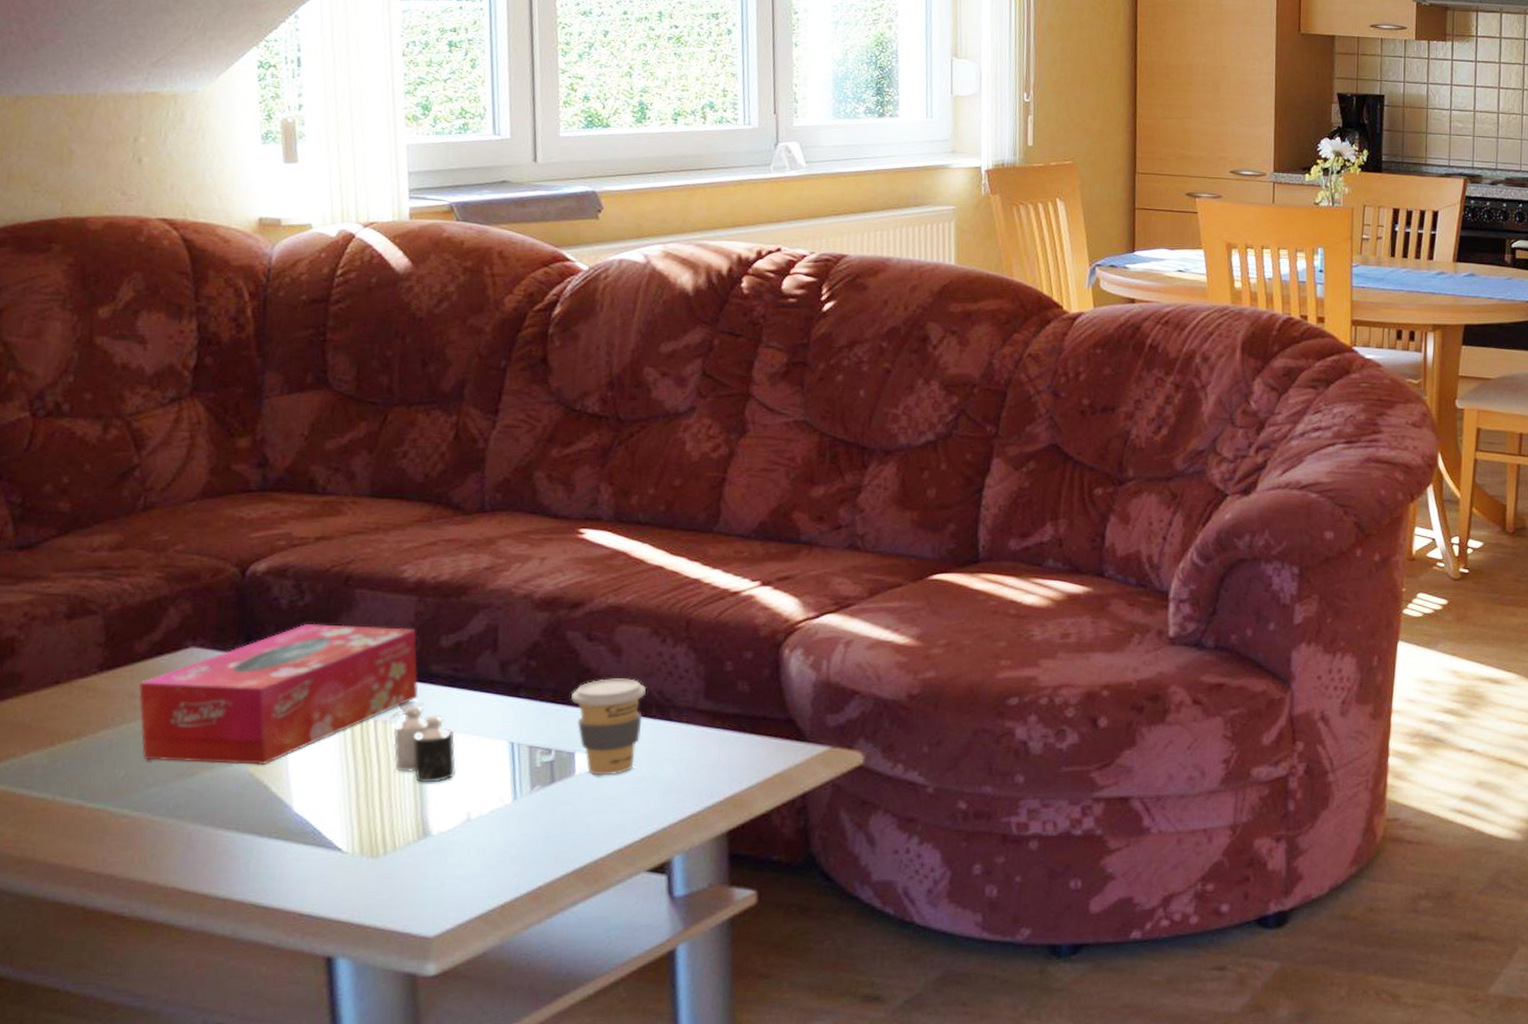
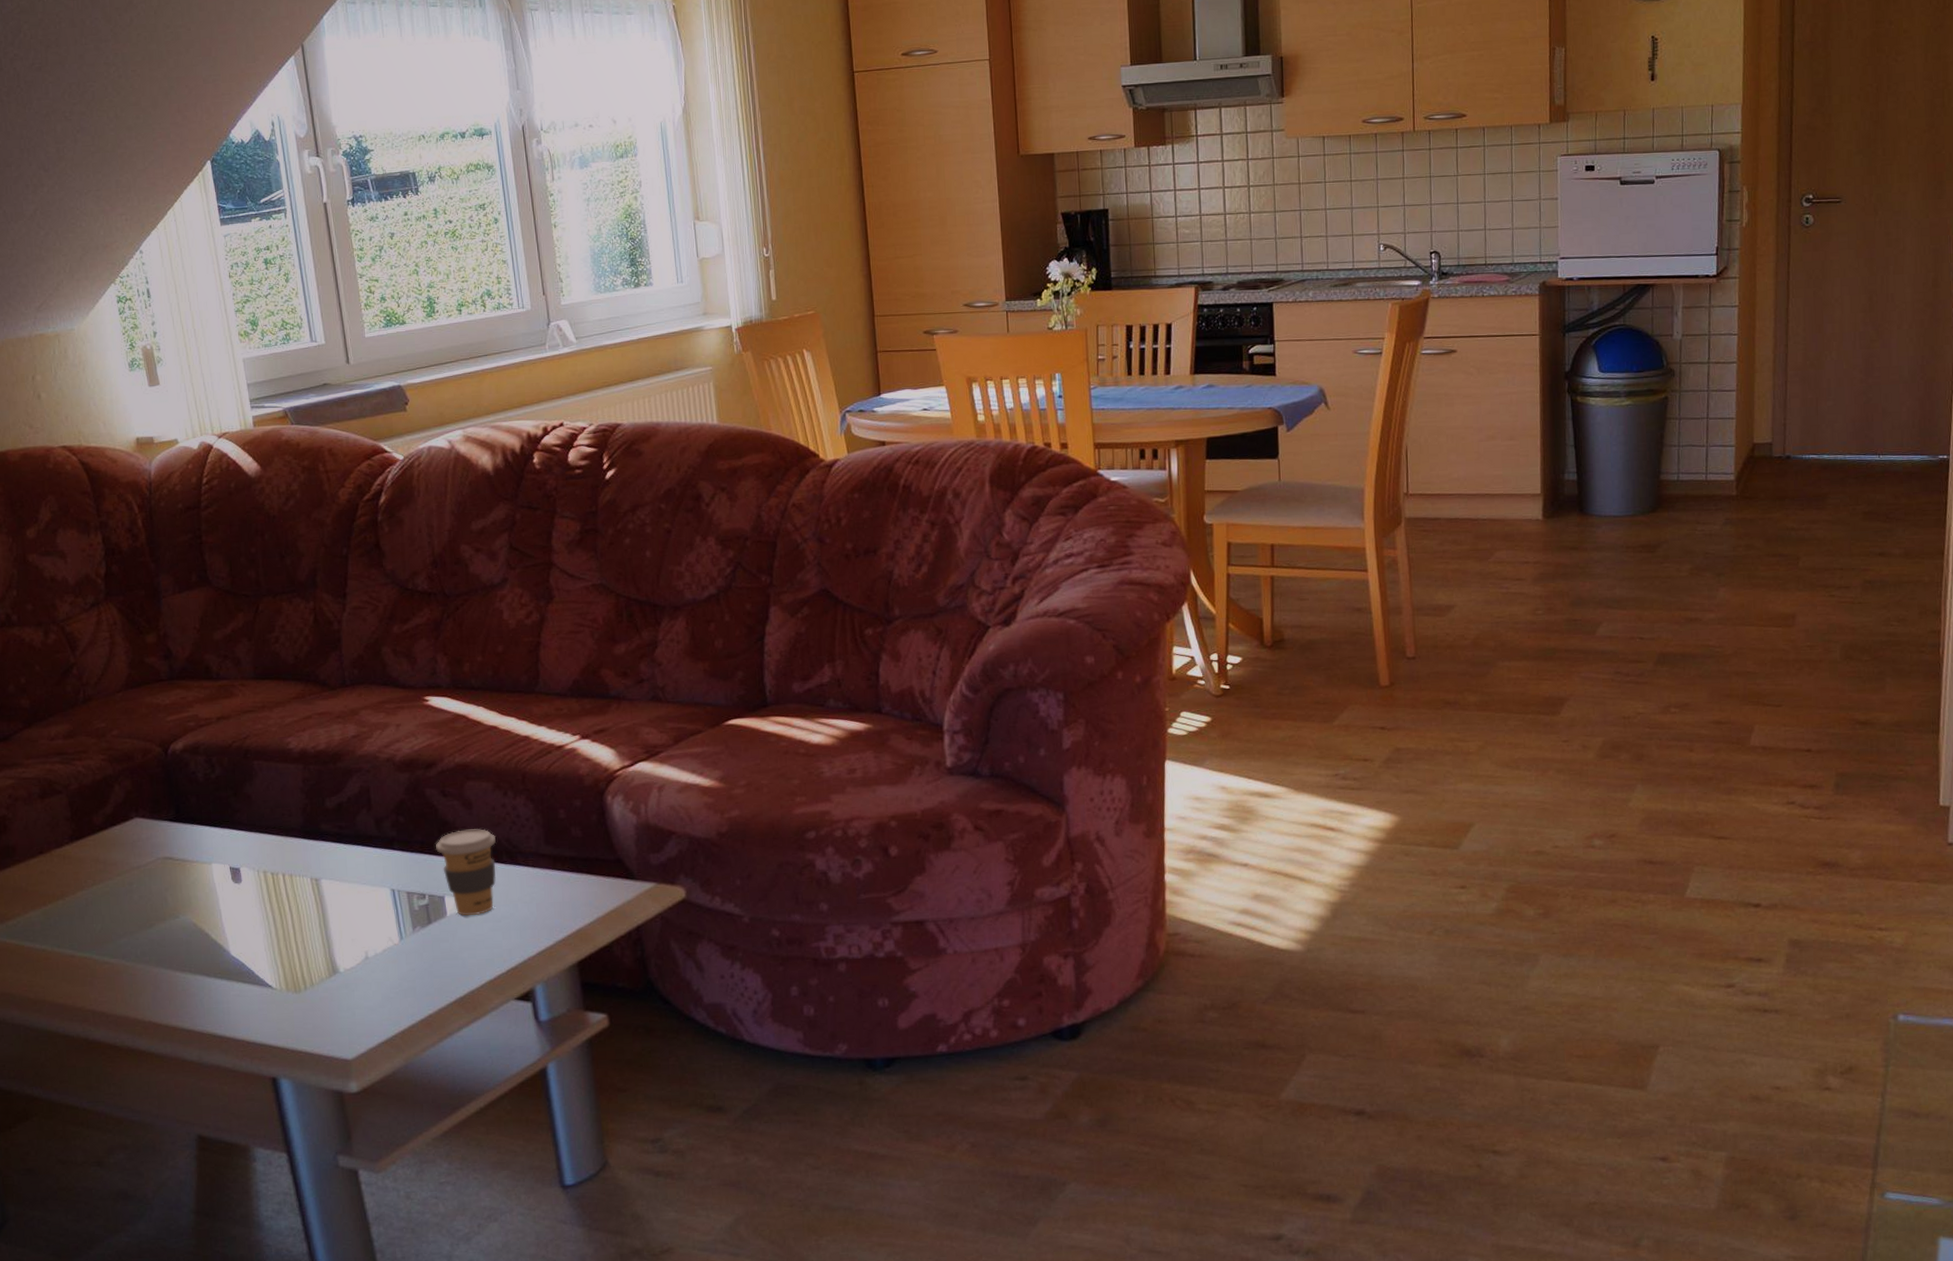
tissue box: present [138,623,419,766] -> none [101,792,314,917]
candle: present [390,705,456,783] -> none [294,860,351,927]

